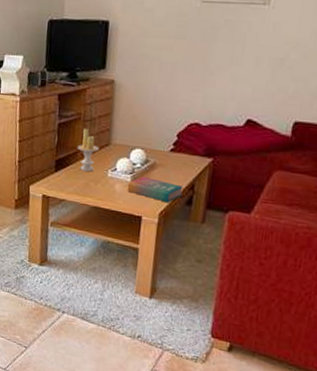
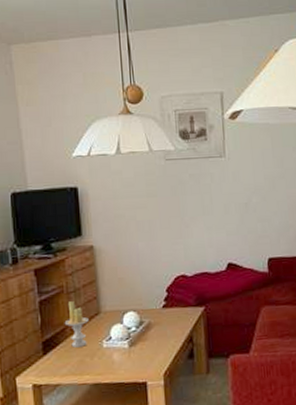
book: present [127,177,183,203] -> none [125,339,183,362]

